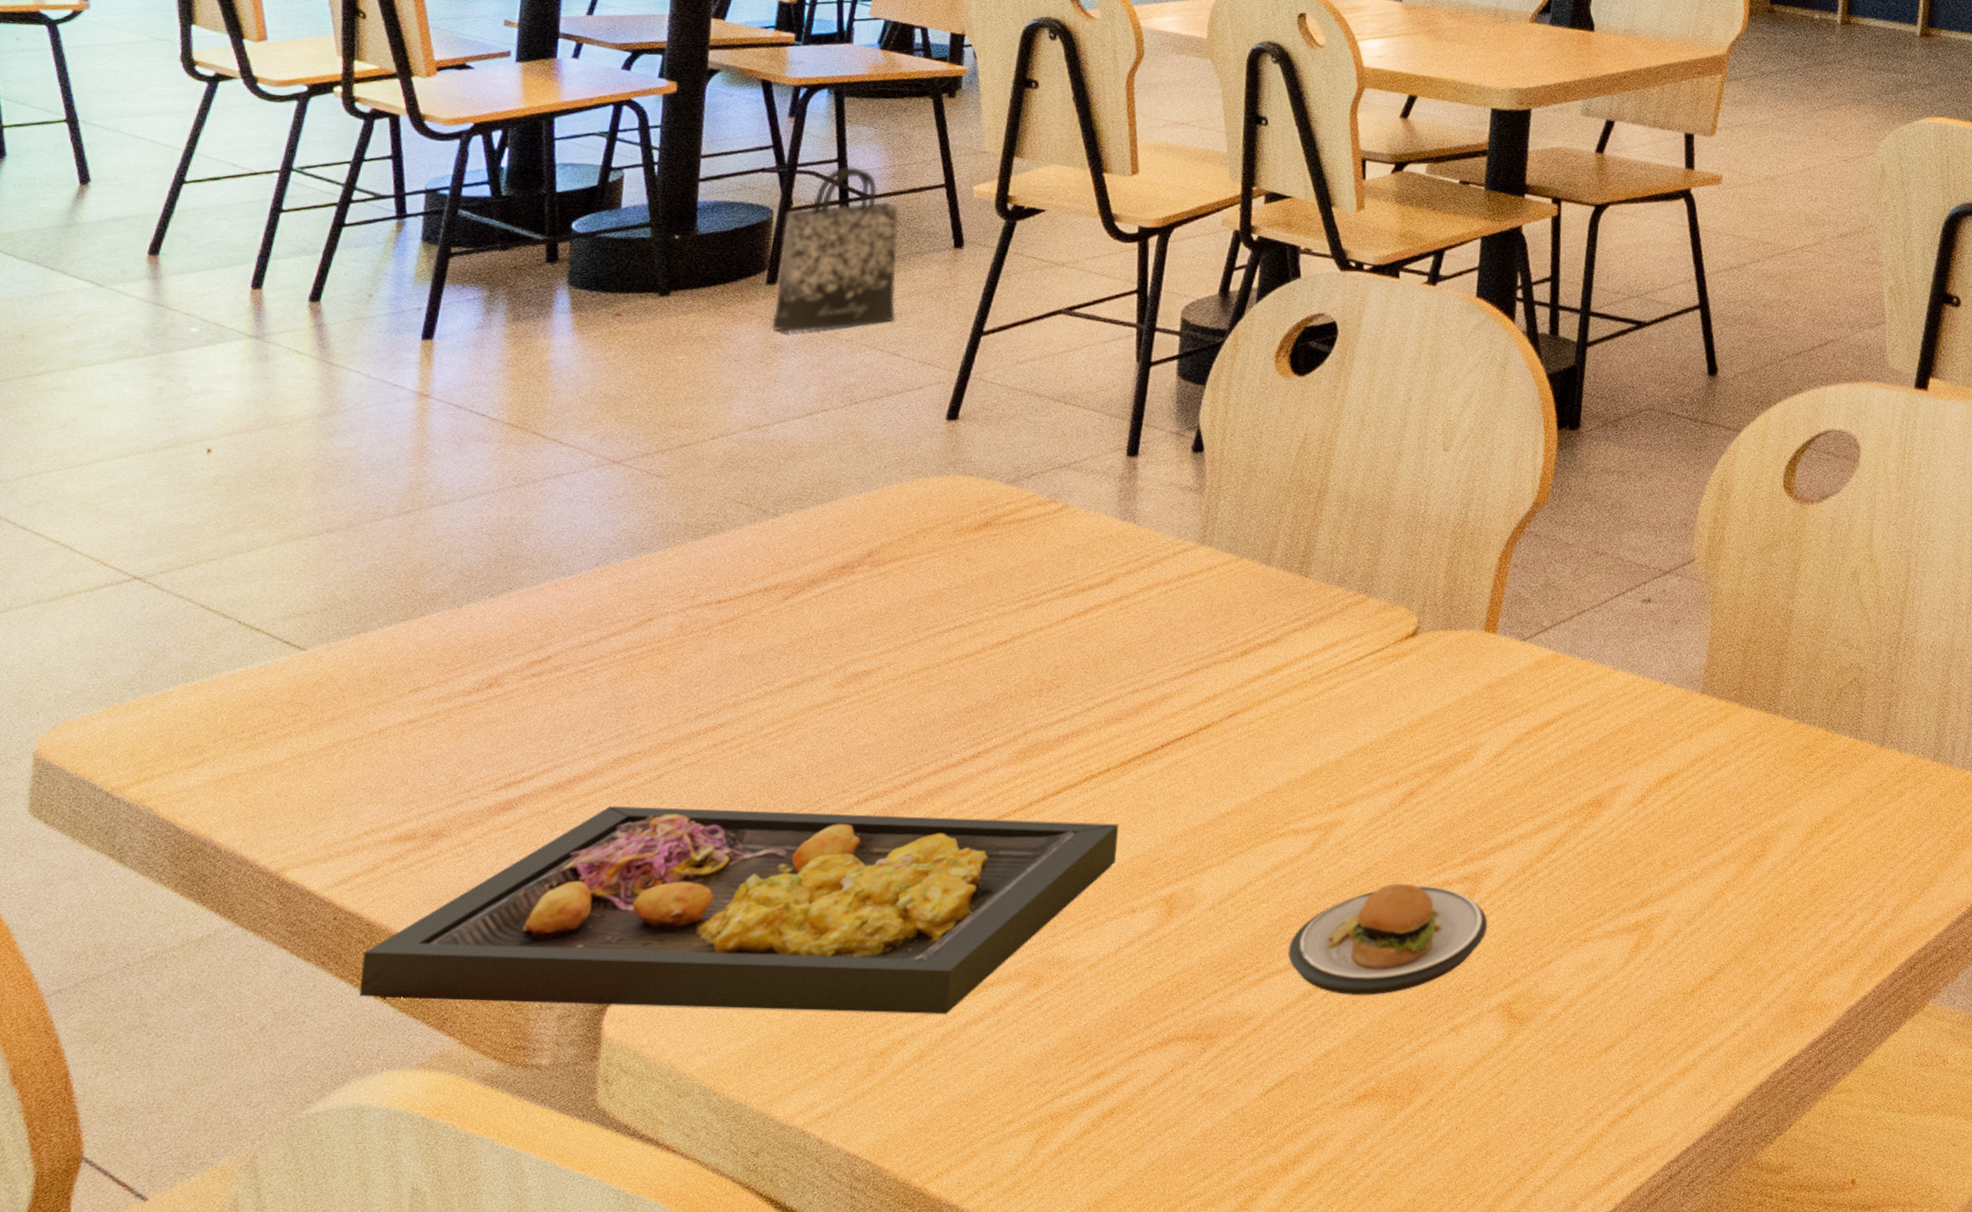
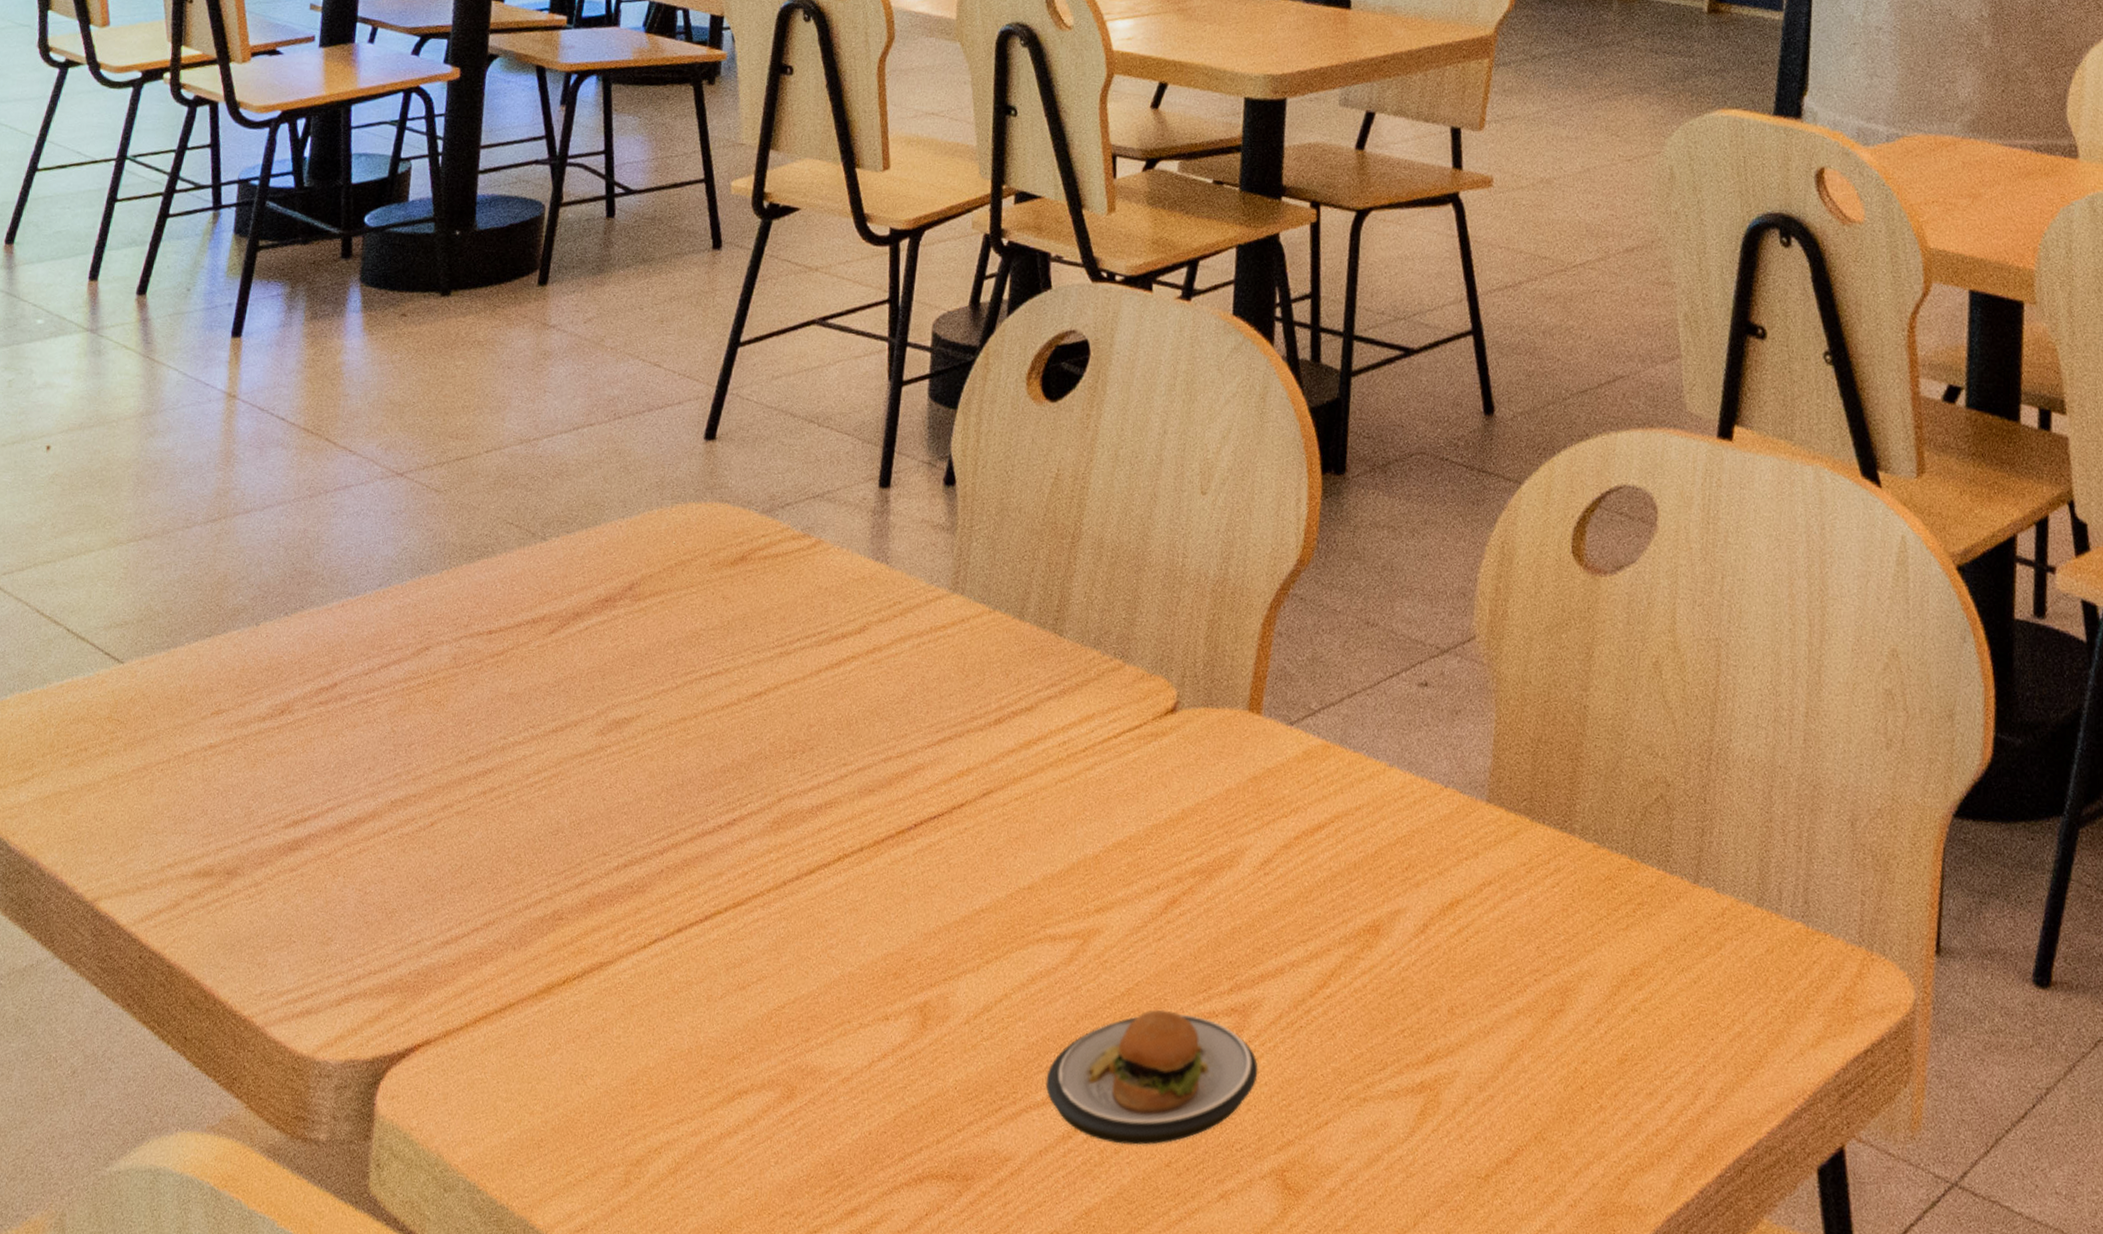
food tray: present [359,806,1119,1015] -> none [159,853,873,1123]
shopping bag: present [770,166,900,332] -> none [541,158,662,338]

